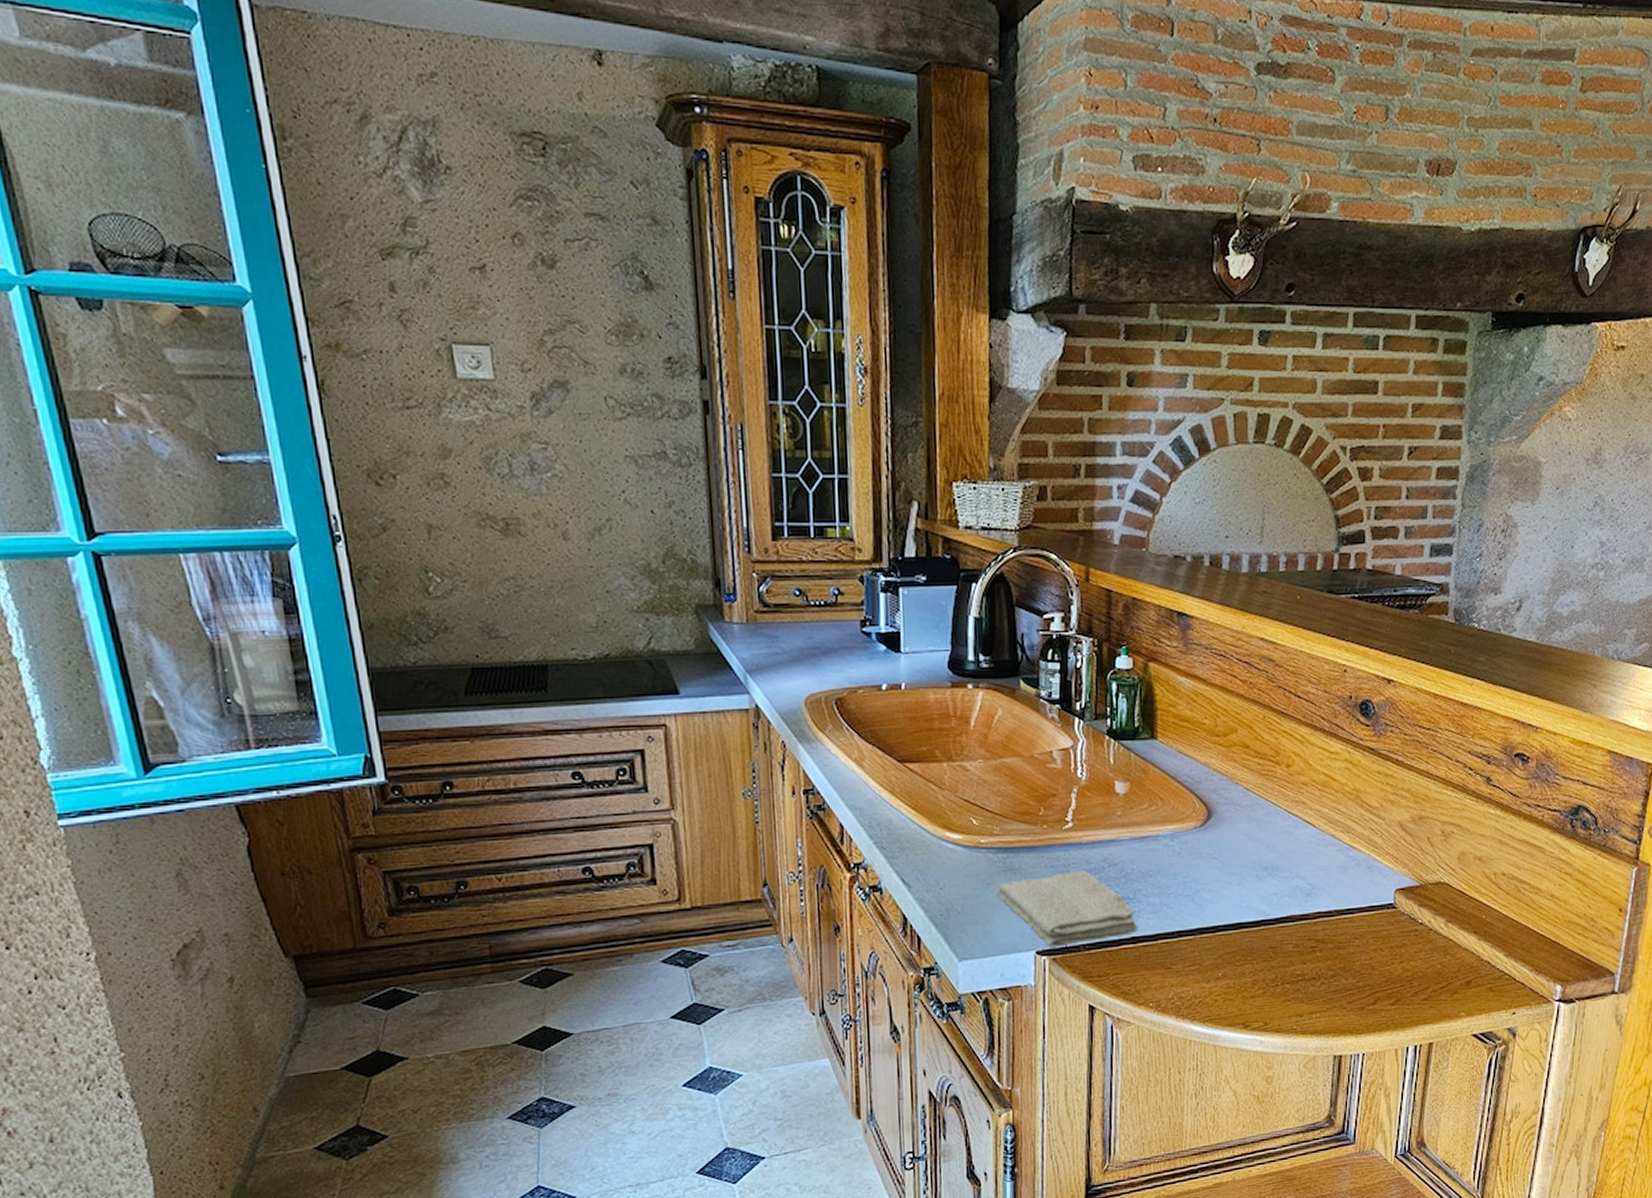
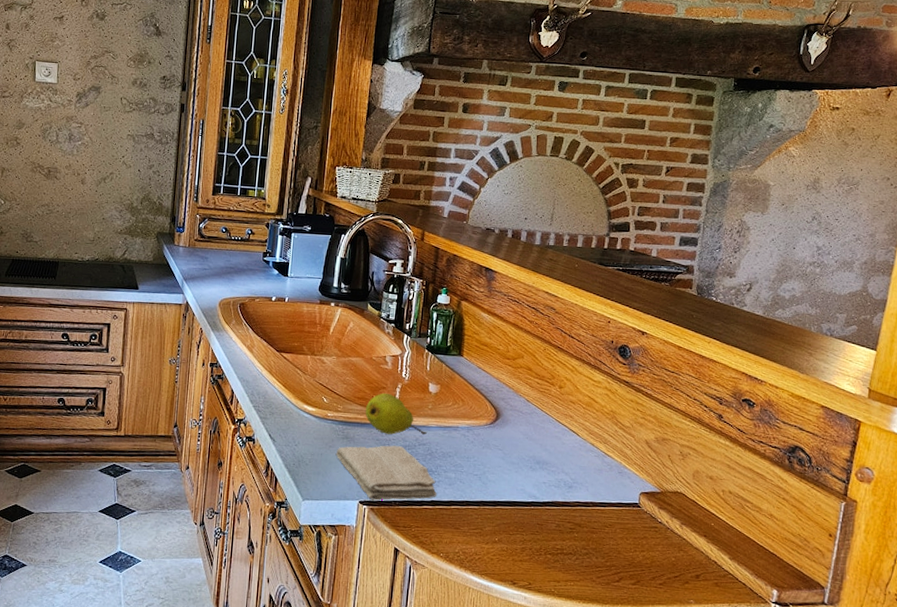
fruit: none [1031,801,1118,857] -> present [365,393,427,435]

